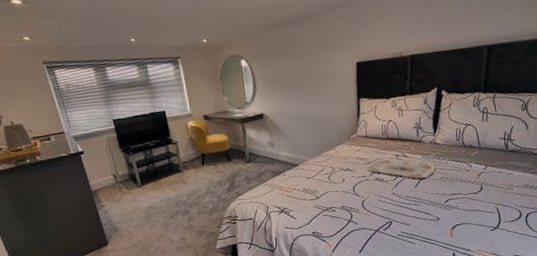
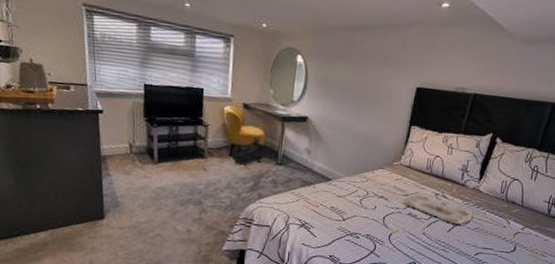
body armor: none [202,142,233,171] -> present [230,136,265,166]

